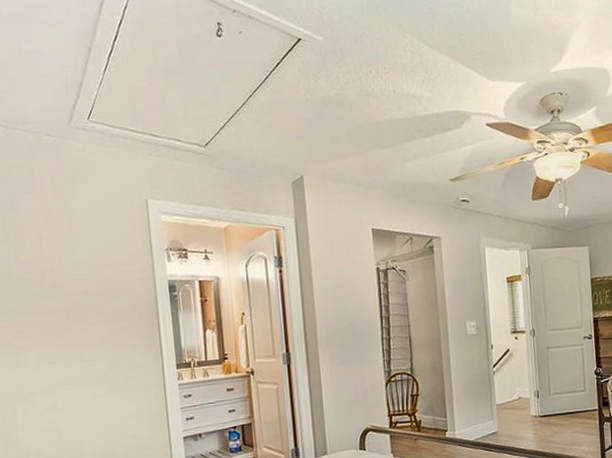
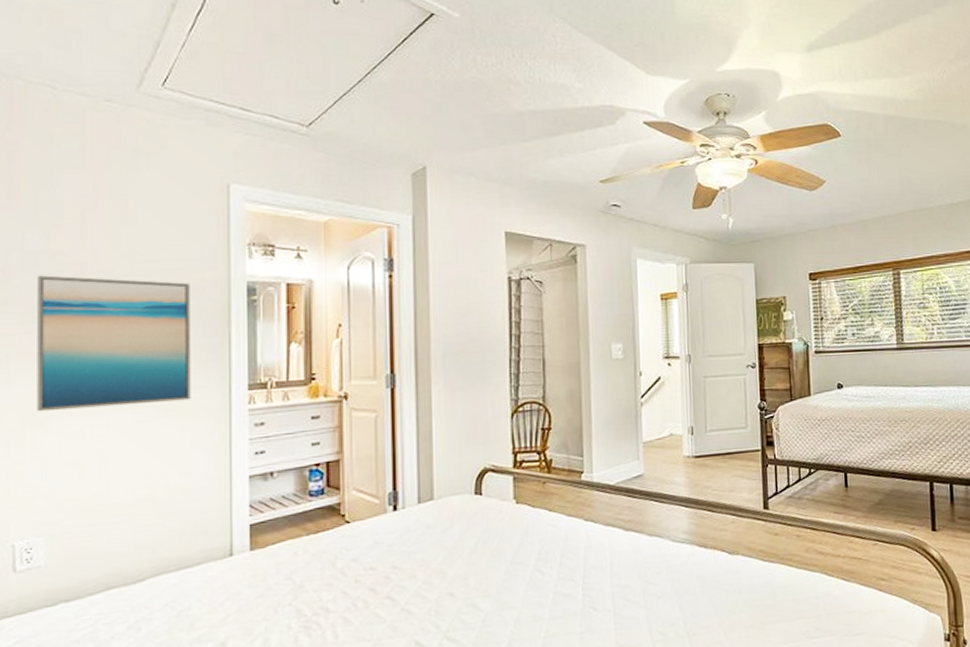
wall art: none [11,281,134,390] -> present [37,275,191,412]

